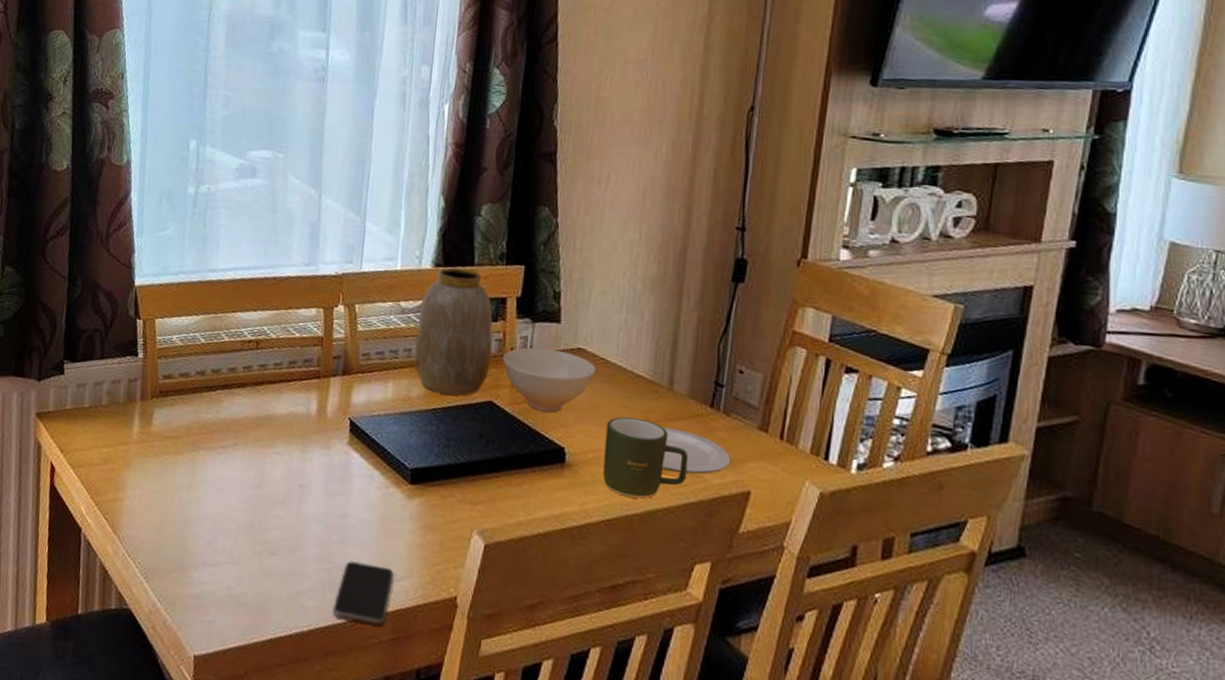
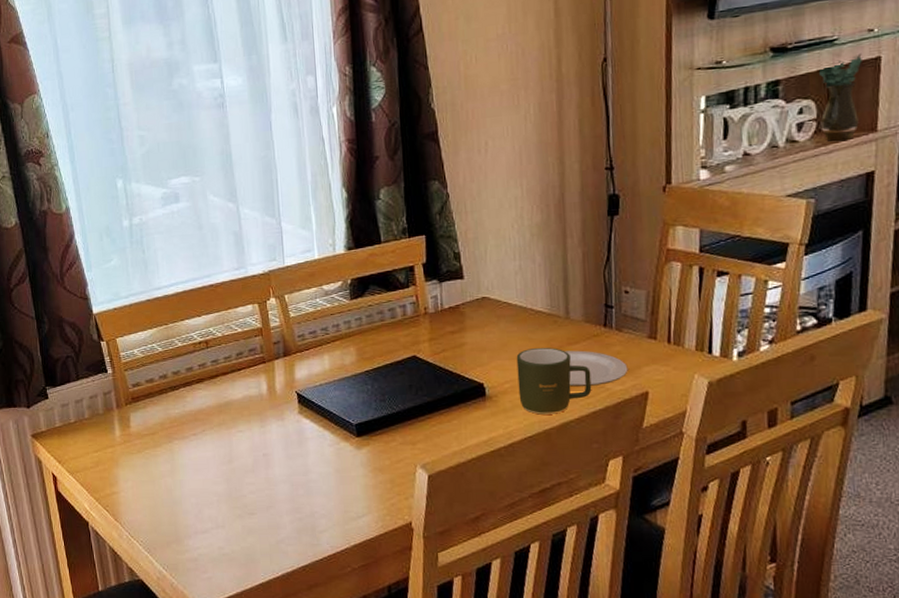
mobile phone: present [333,561,394,626] -> none [310,508,356,557]
vase: present [414,267,493,396] -> none [340,247,409,357]
bowl: present [503,347,597,413] -> none [419,302,501,356]
vase: none [979,153,1033,247] -> present [816,53,862,142]

